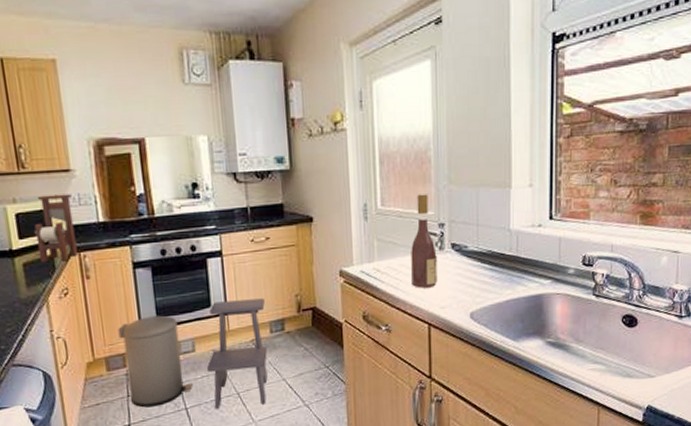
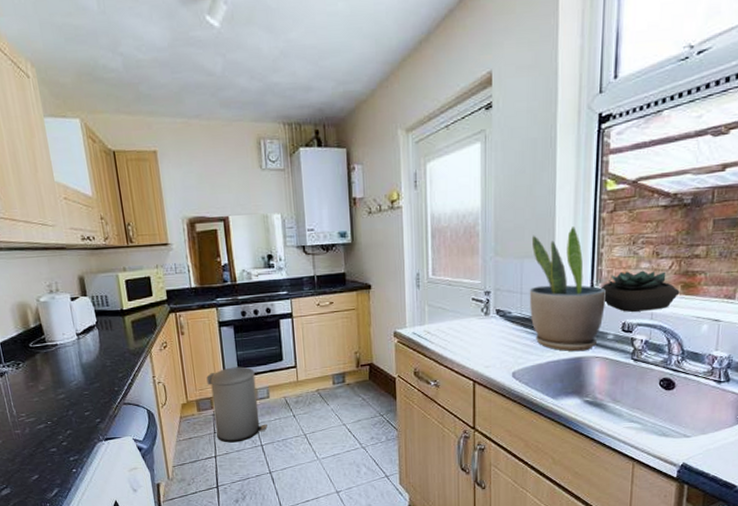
paper towel holder: present [33,194,78,263] -> none [139,264,174,321]
step stool: present [206,298,268,409] -> none [278,354,330,447]
wine bottle: present [410,194,438,288] -> none [457,264,484,349]
potted plant: none [486,153,565,288] -> present [529,227,606,352]
succulent plant: none [559,199,639,244] -> present [600,270,680,312]

